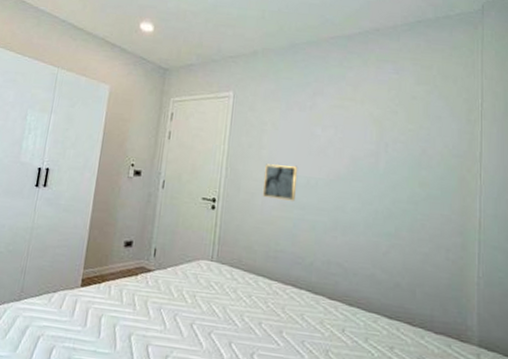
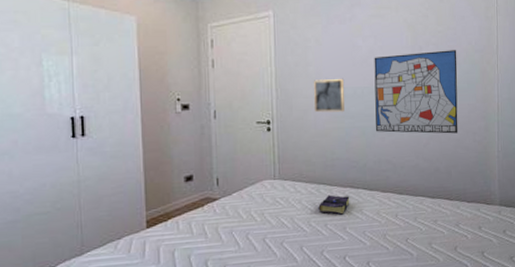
book: none [254,289,291,316] -> present [318,194,350,215]
wall art: none [328,148,430,246] -> present [374,50,458,134]

